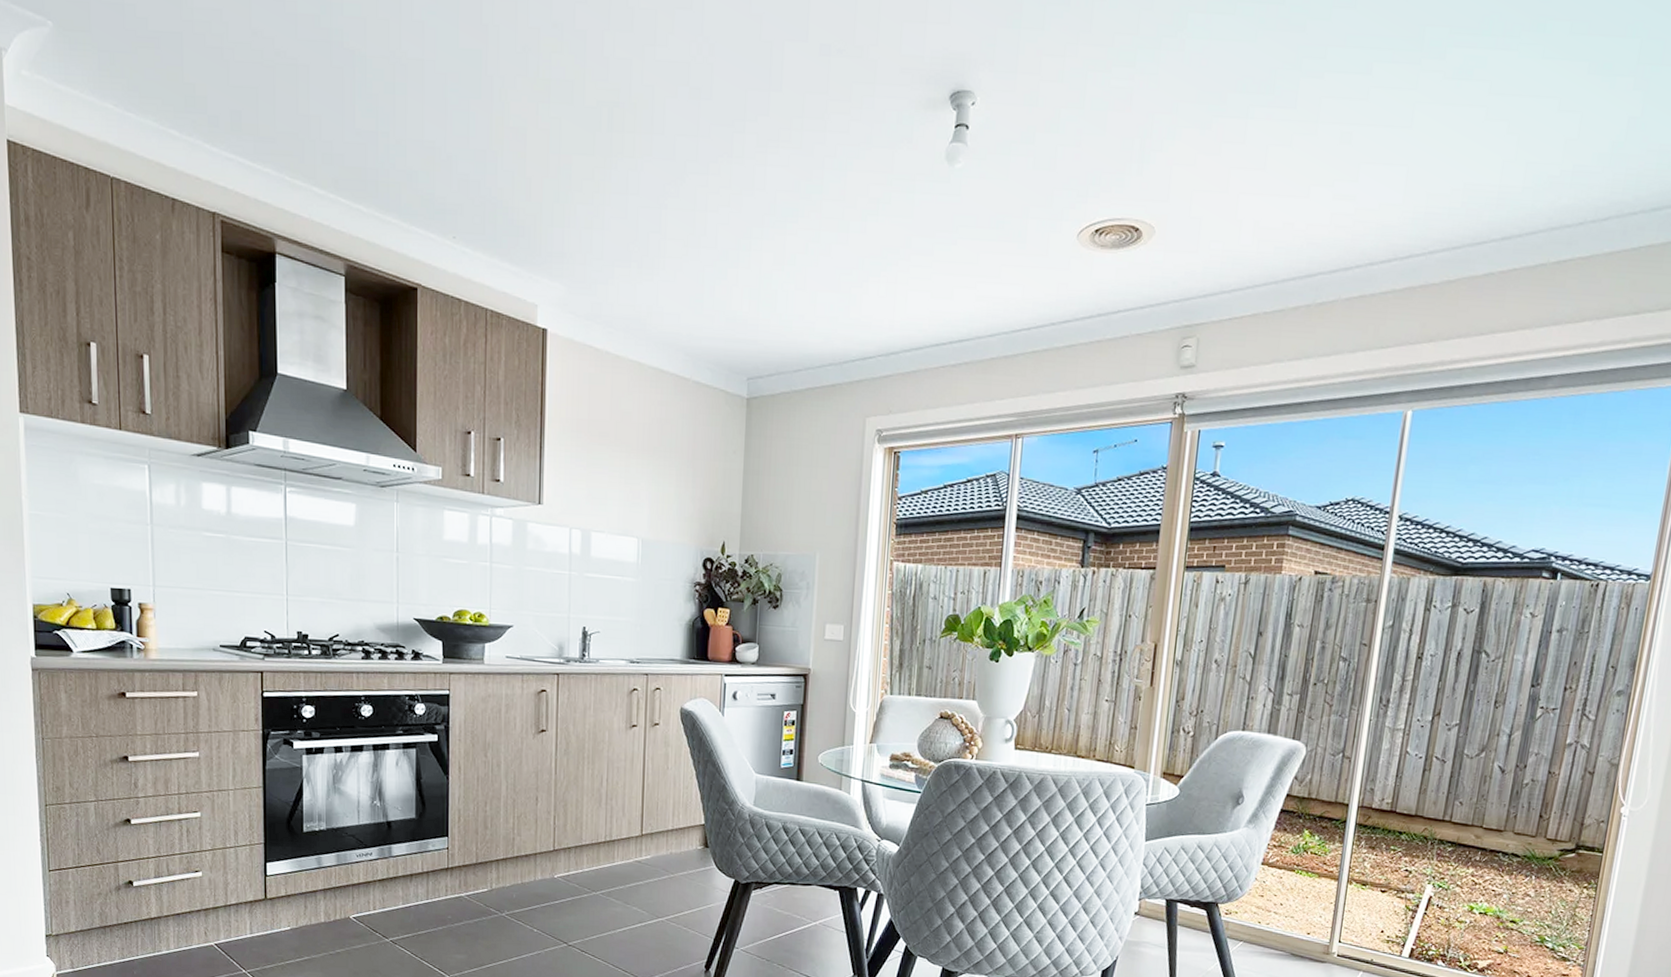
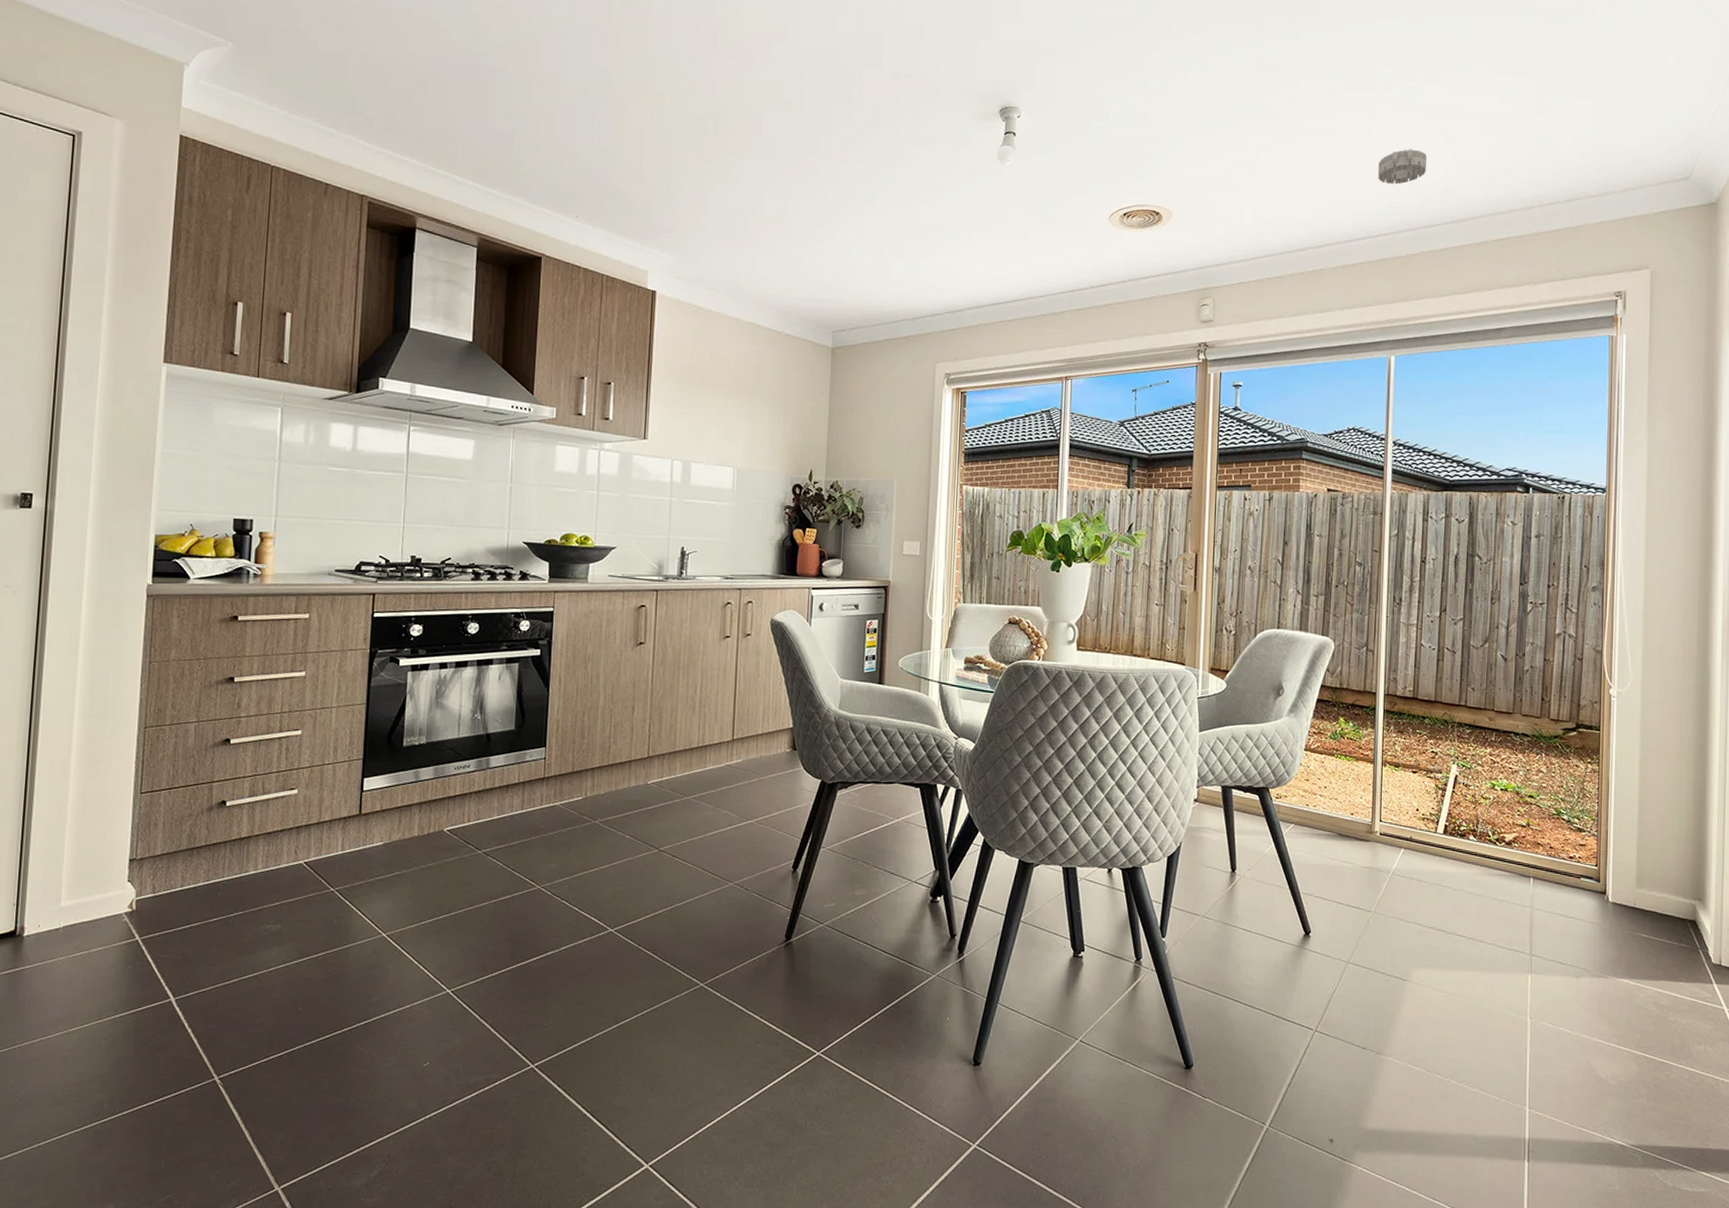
smoke detector: none [1415,141,1482,189] -> present [1378,149,1427,185]

